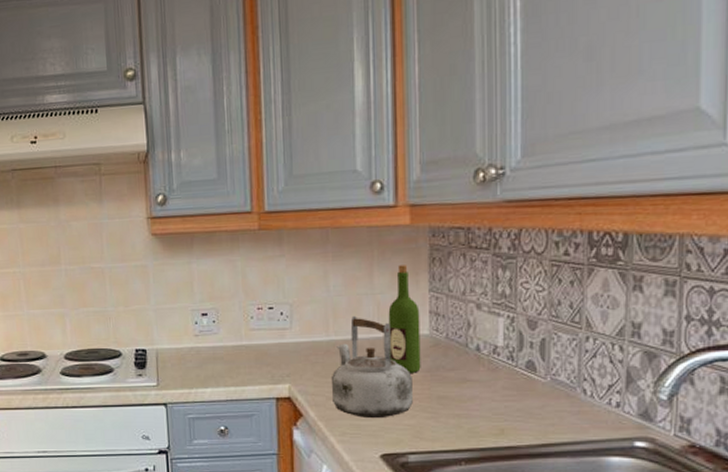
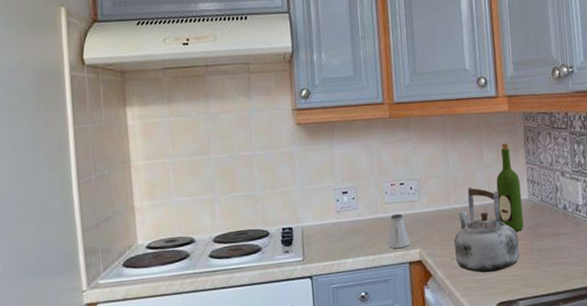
saltshaker: none [252,342,278,382] -> present [388,213,410,249]

